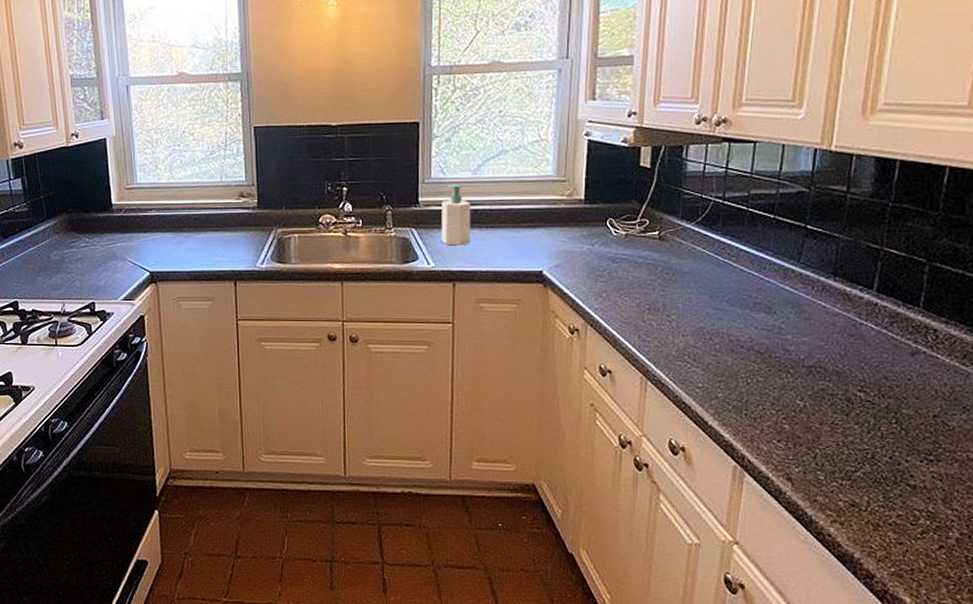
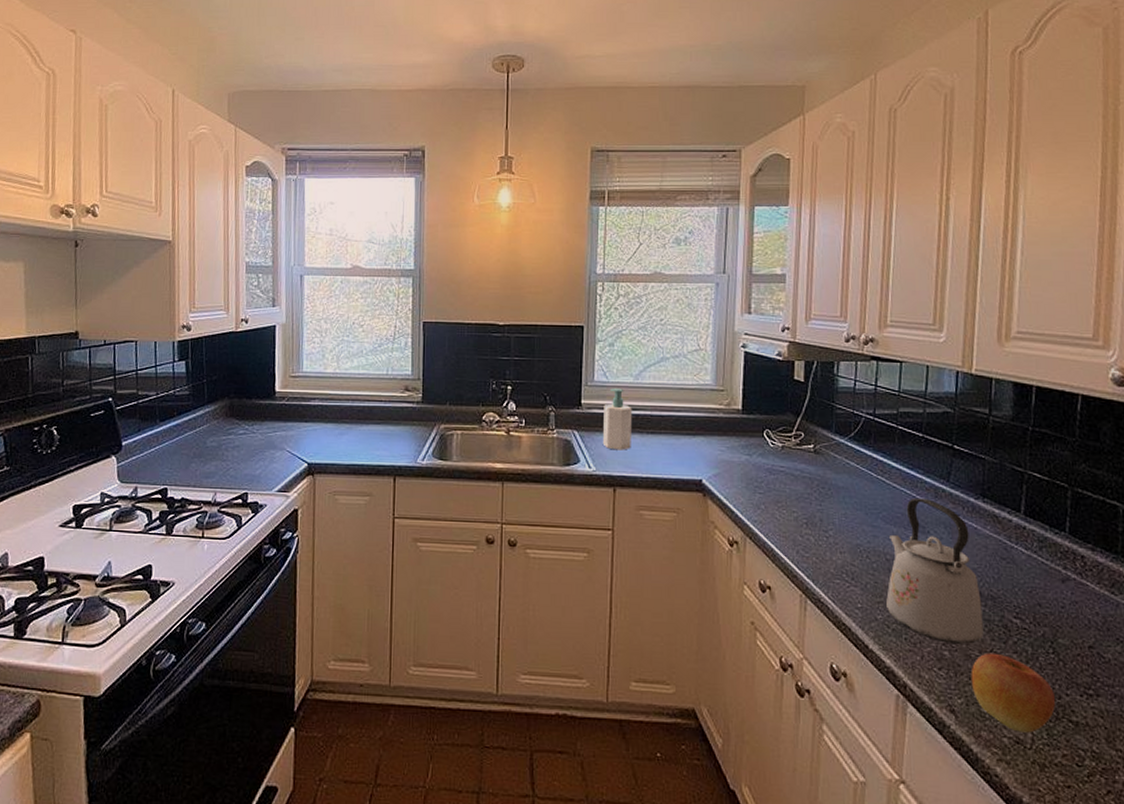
kettle: none [728,279,826,419] -> present [886,497,984,645]
apple: none [810,424,895,496] -> present [971,653,1056,733]

